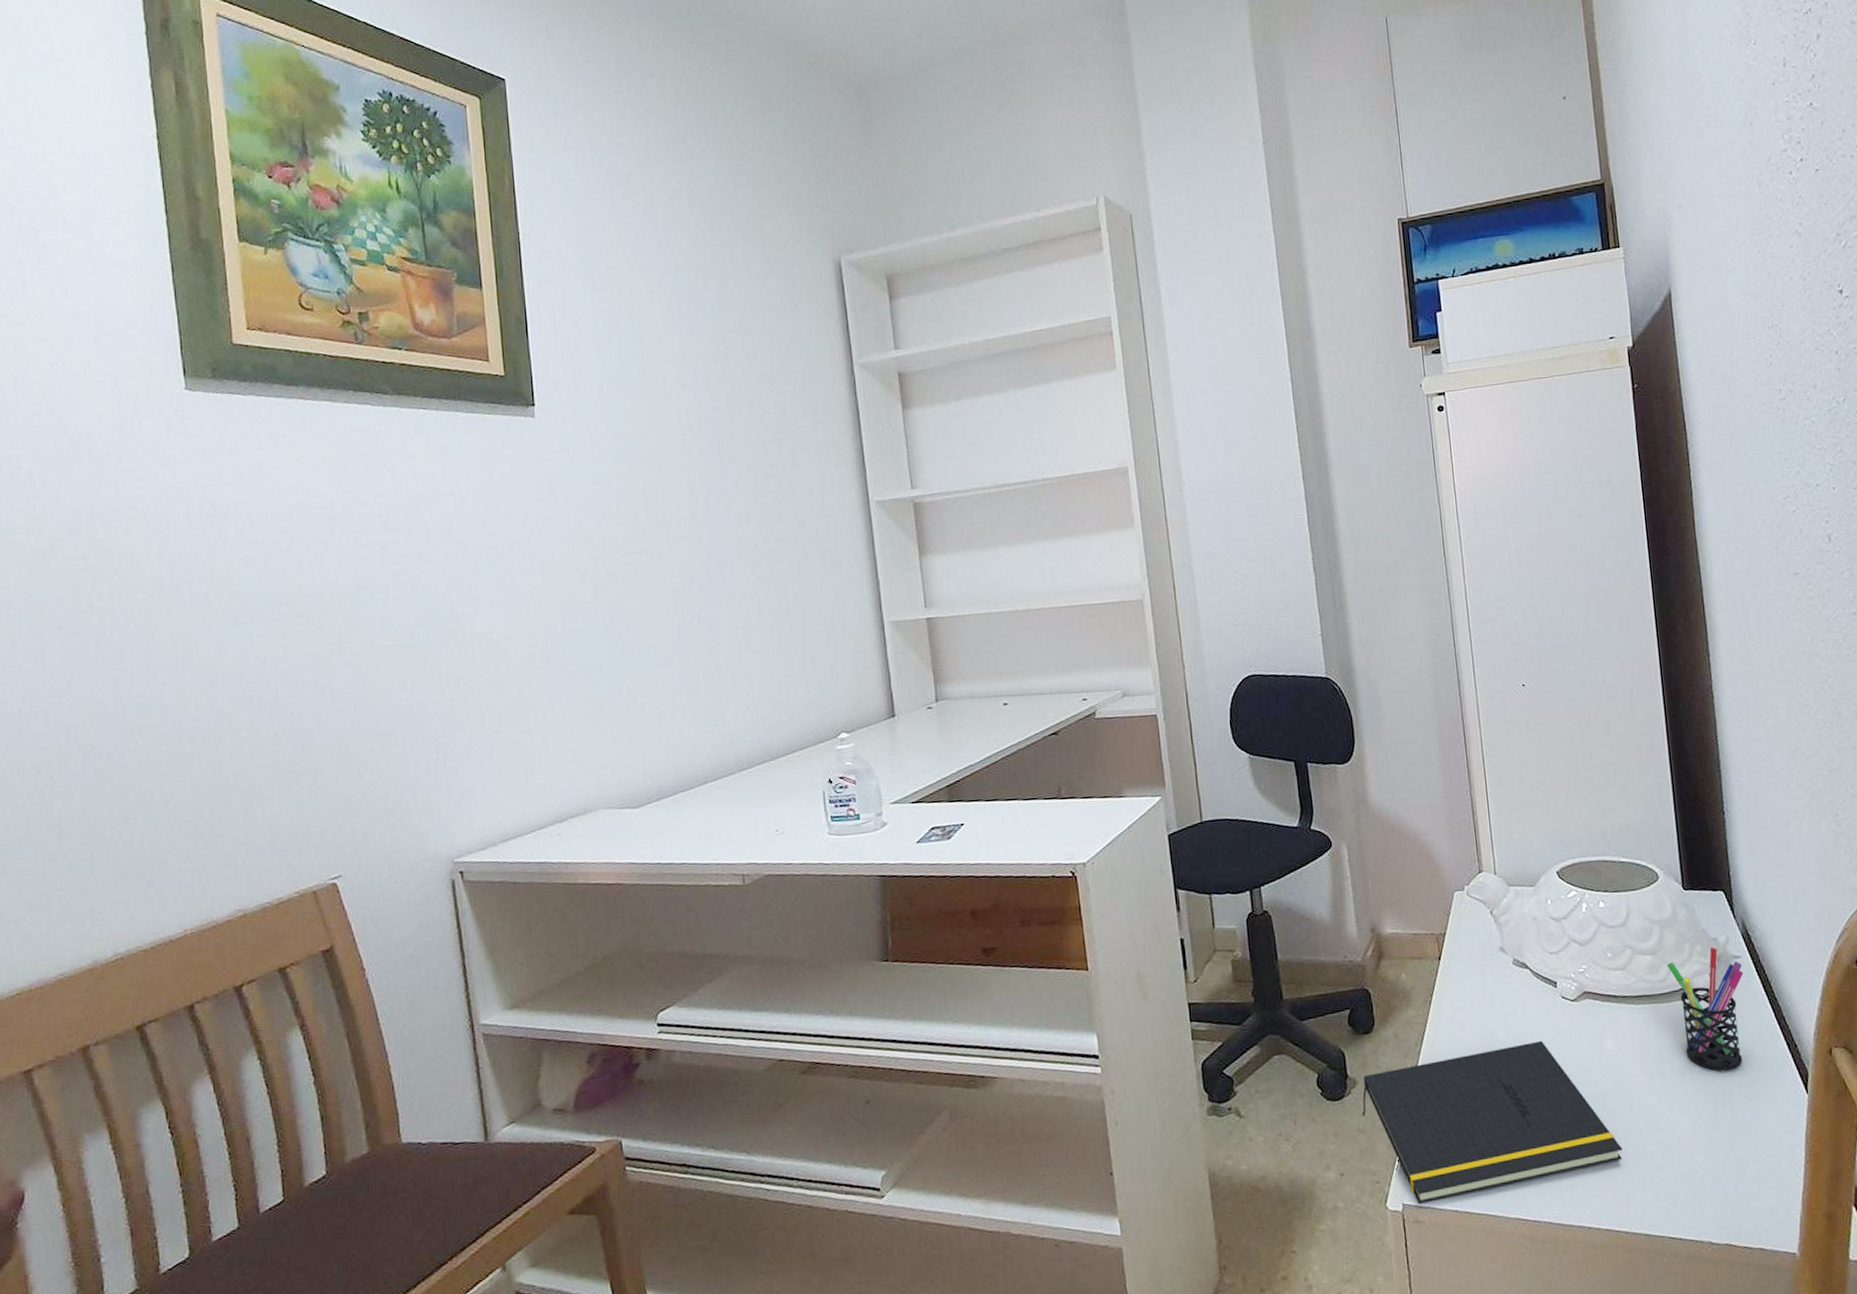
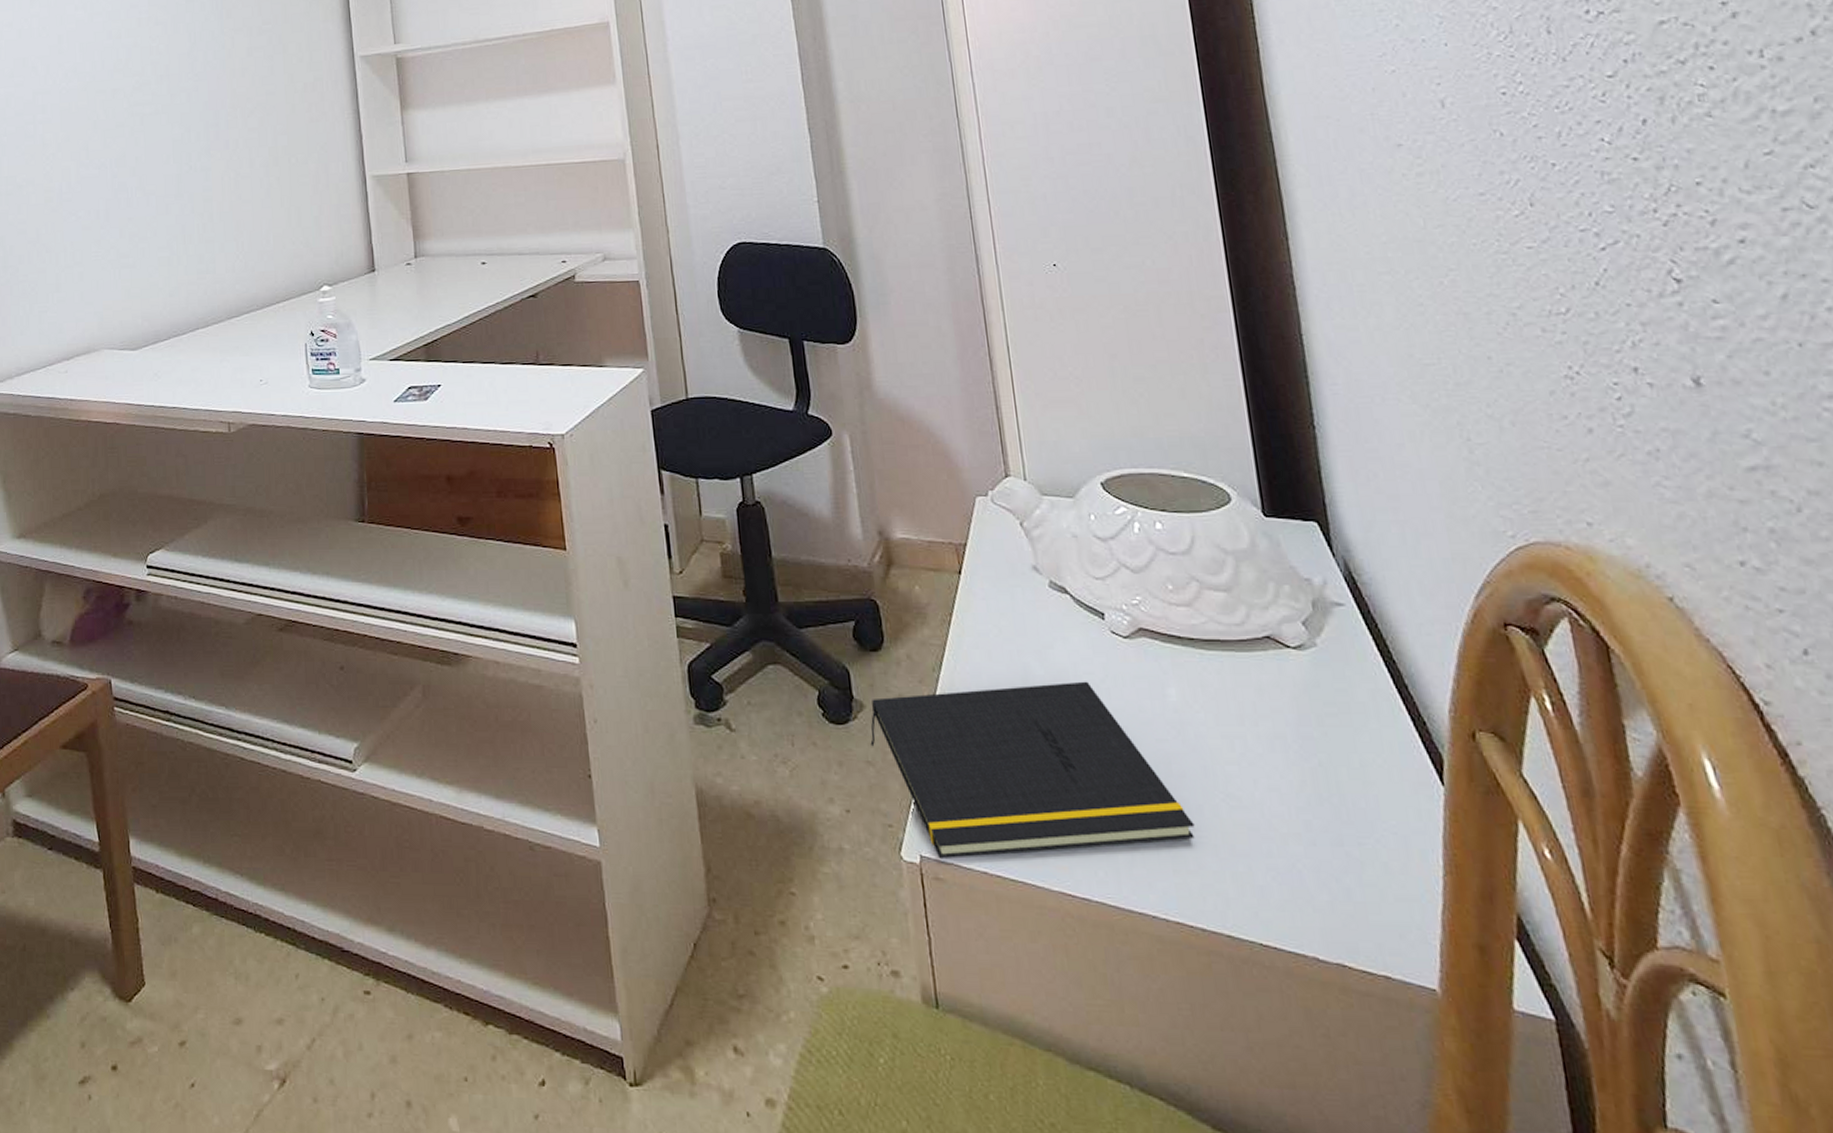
pen holder: present [1666,947,1744,1071] -> none [1245,590,1352,744]

